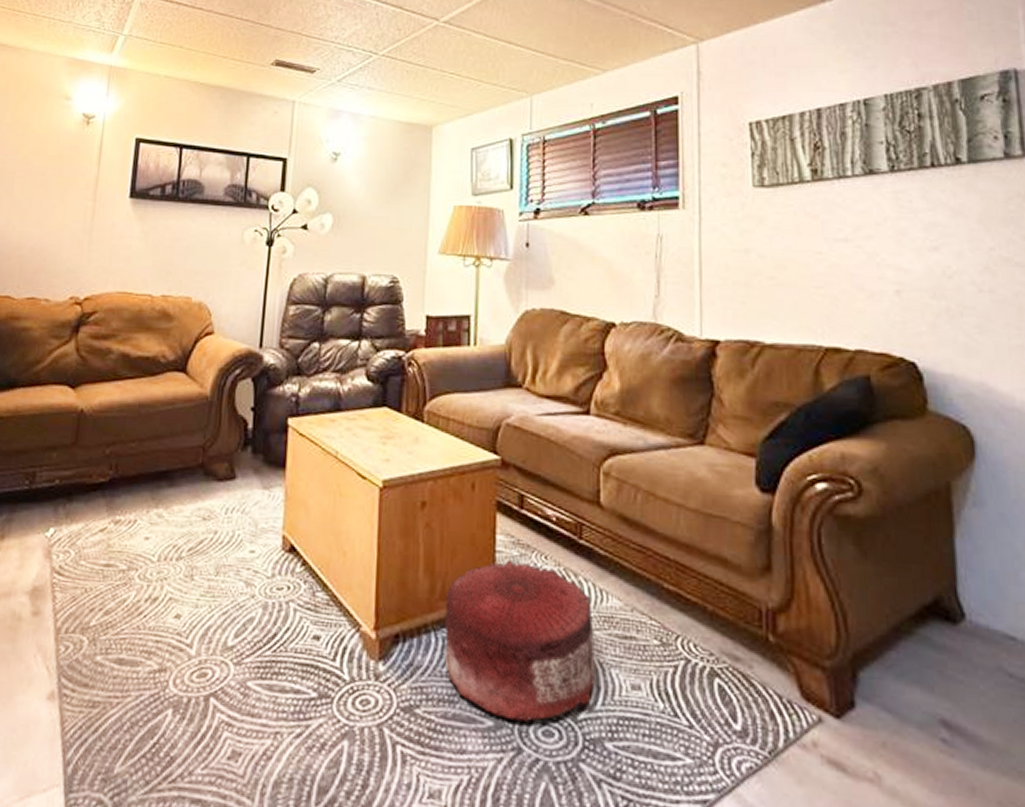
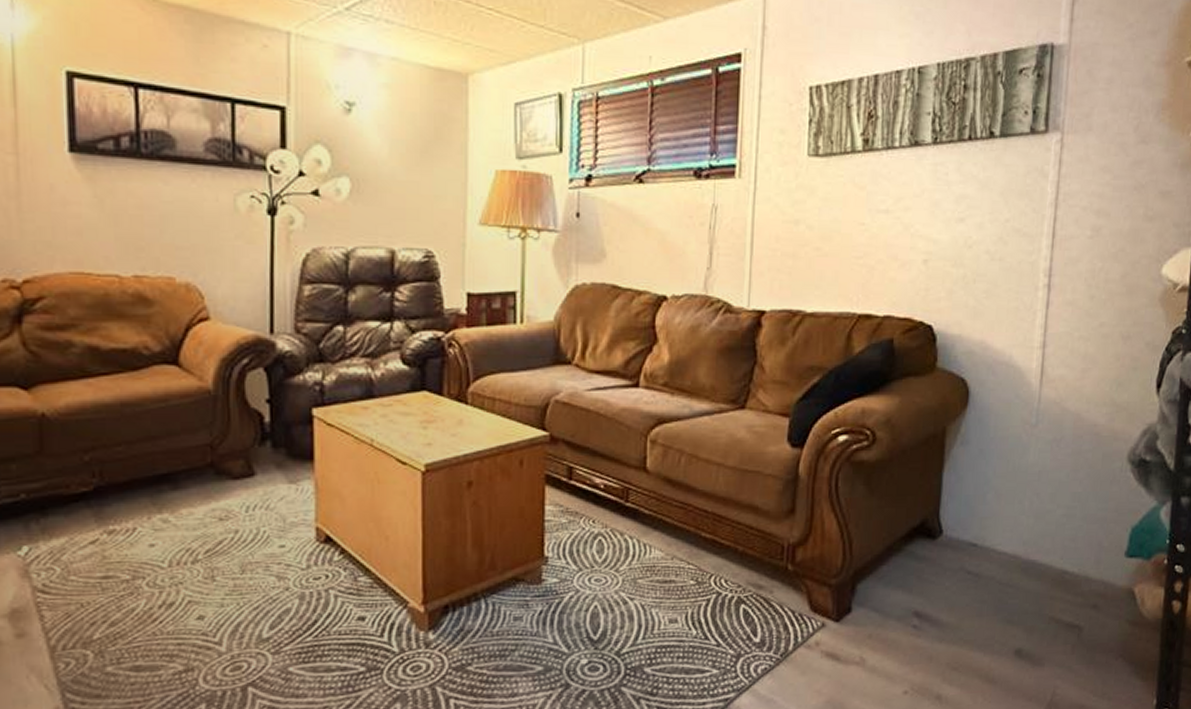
pouf: present [444,559,597,723] -> none [495,527,639,663]

